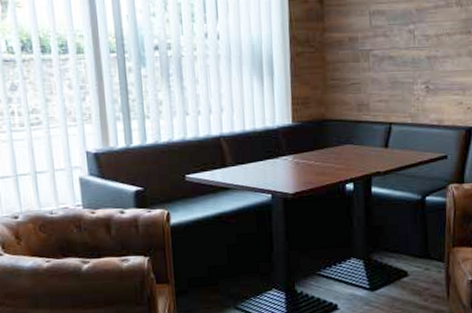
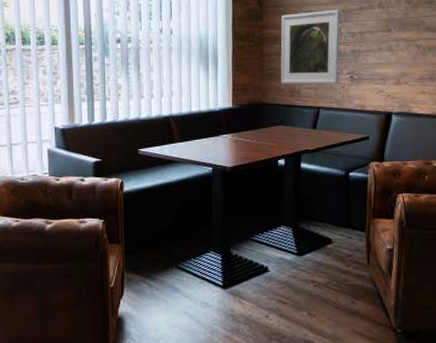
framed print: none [345,8,413,97] -> present [280,9,340,84]

